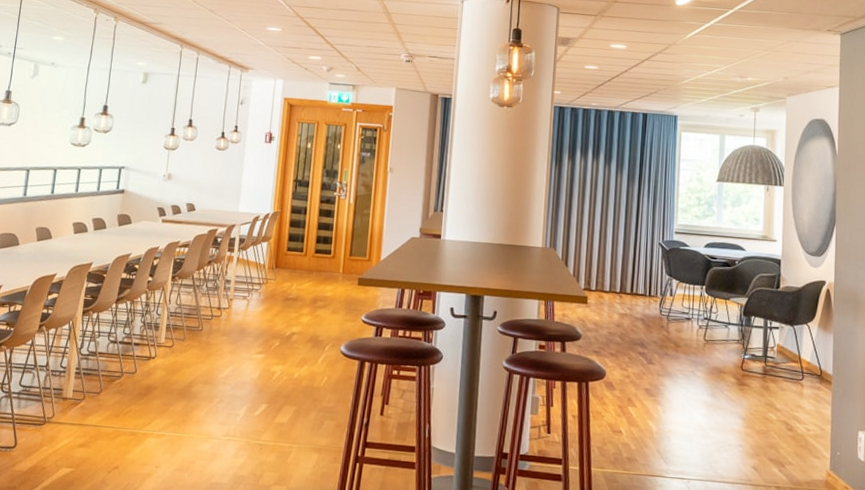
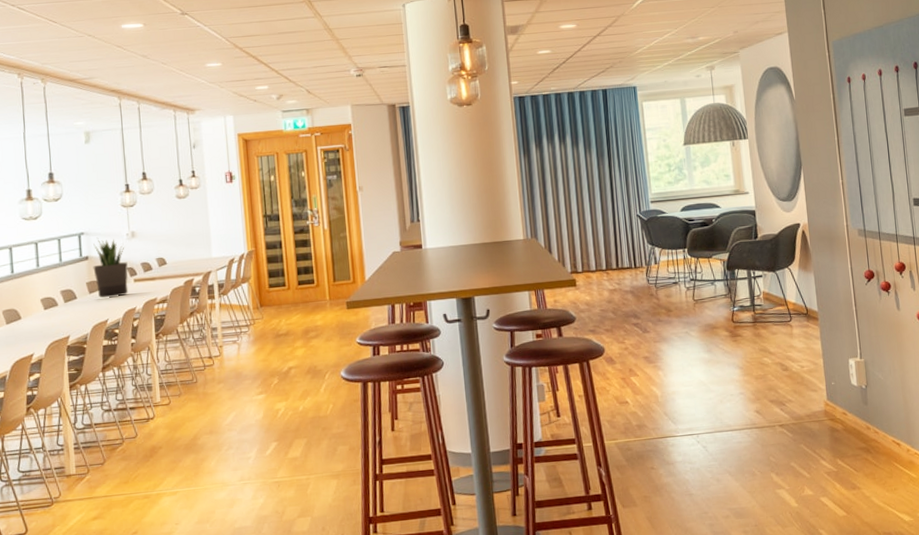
planter: none [126,174,159,234] -> present [93,238,129,299]

